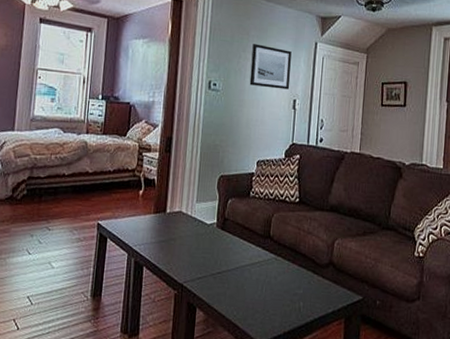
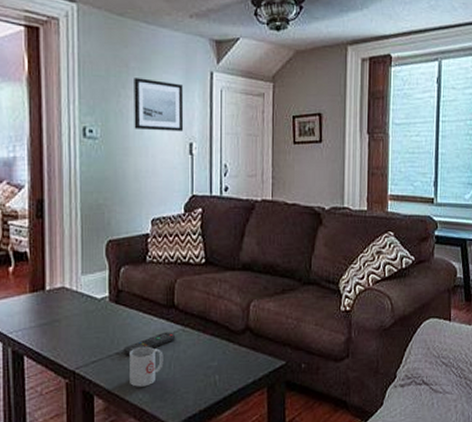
remote control: none [224,258,269,277] -> present [123,332,176,356]
mug: none [227,269,257,305] -> present [130,346,164,387]

